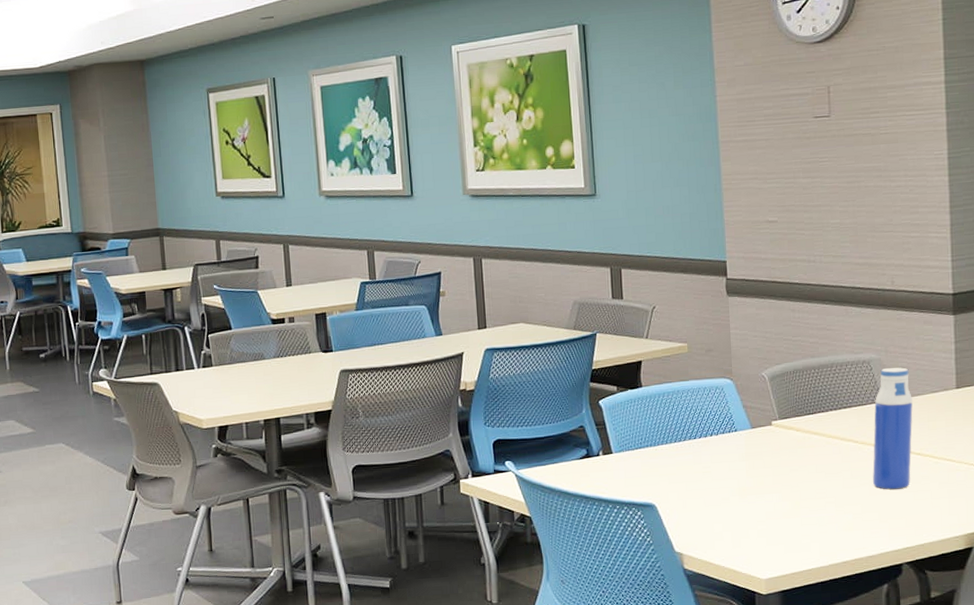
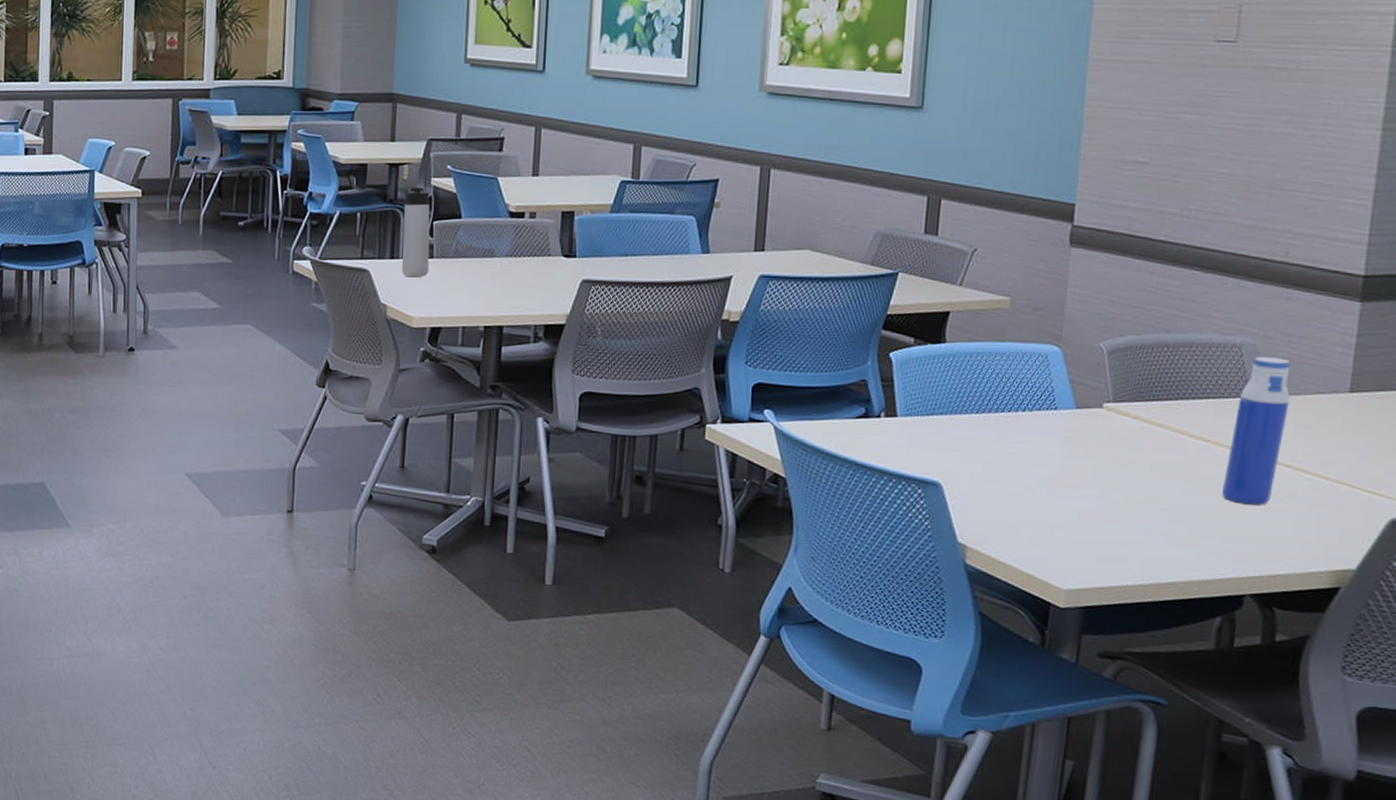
thermos bottle: none [181,306,211,385] -> present [401,187,430,277]

